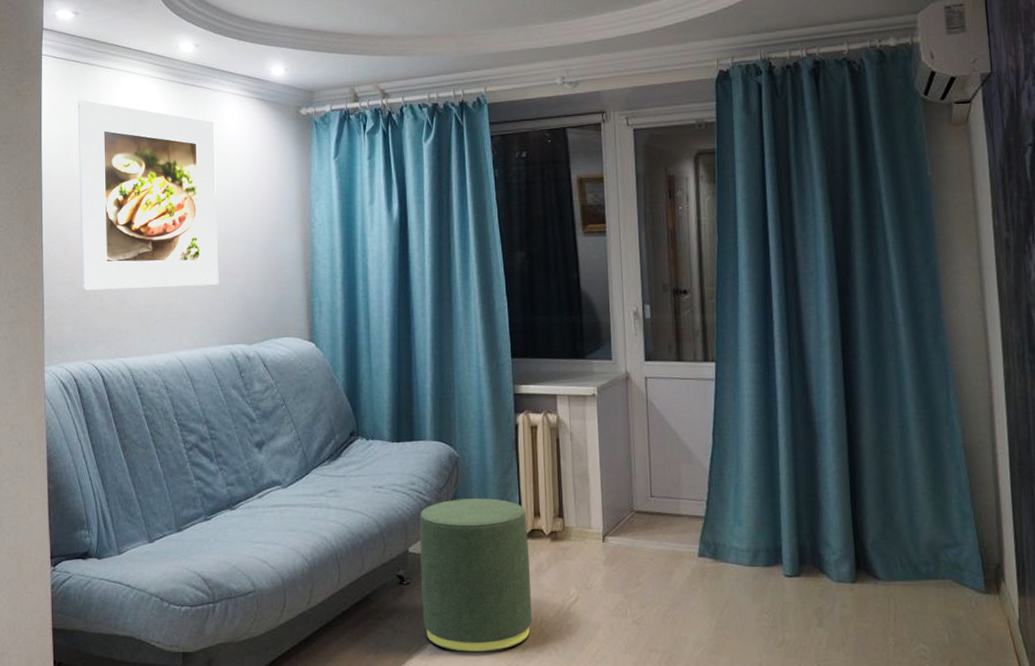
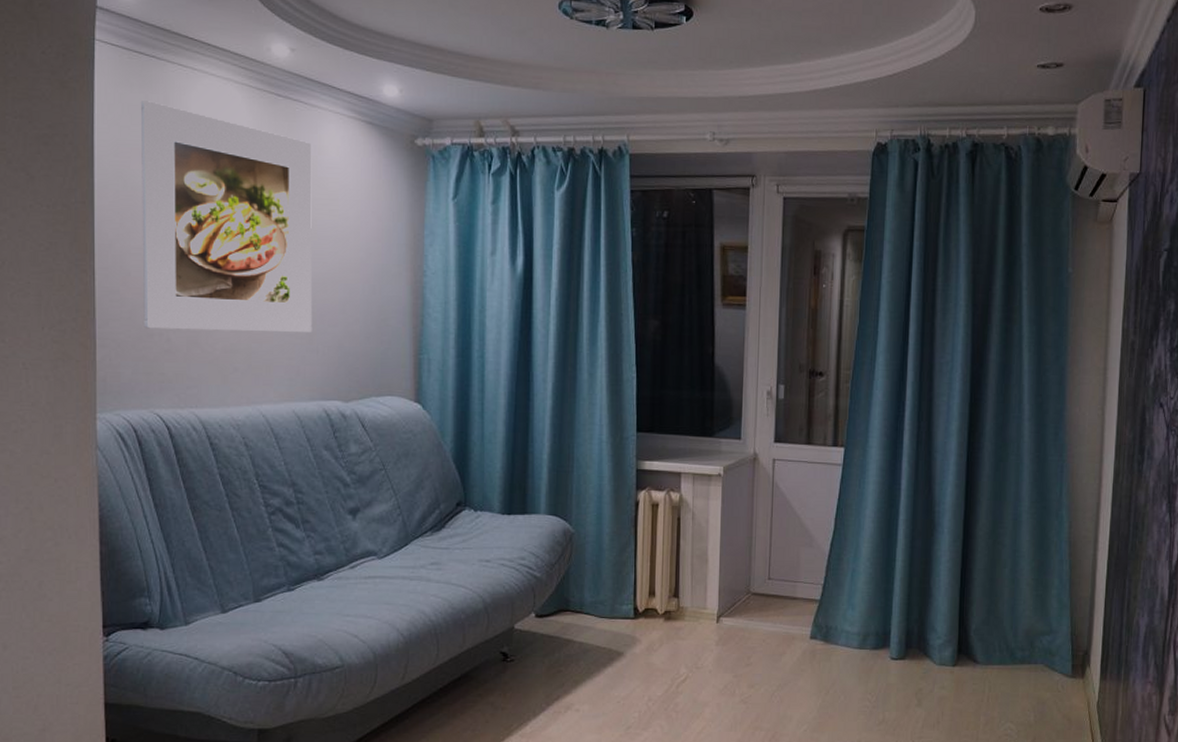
ottoman: present [419,498,532,653] -> none [526,576,641,730]

